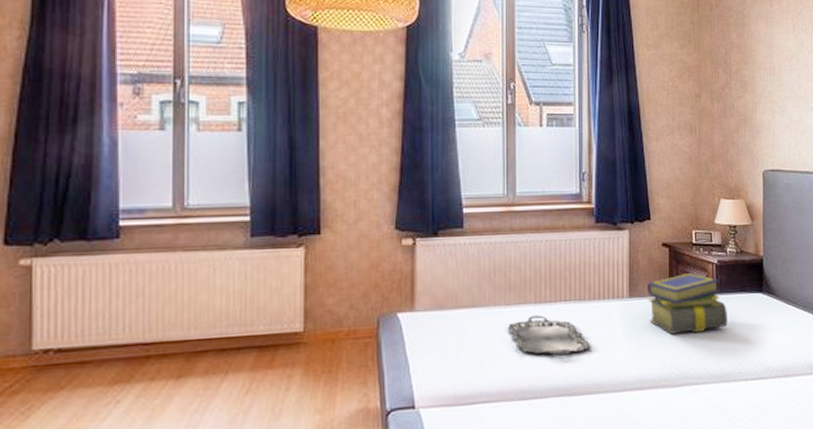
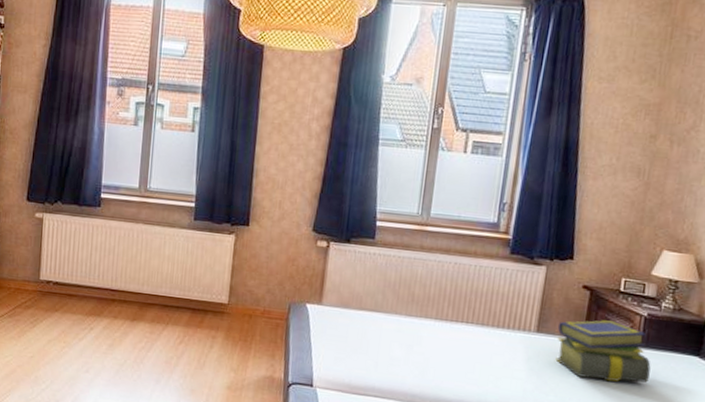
serving tray: present [507,315,591,356] -> none [405,330,488,373]

